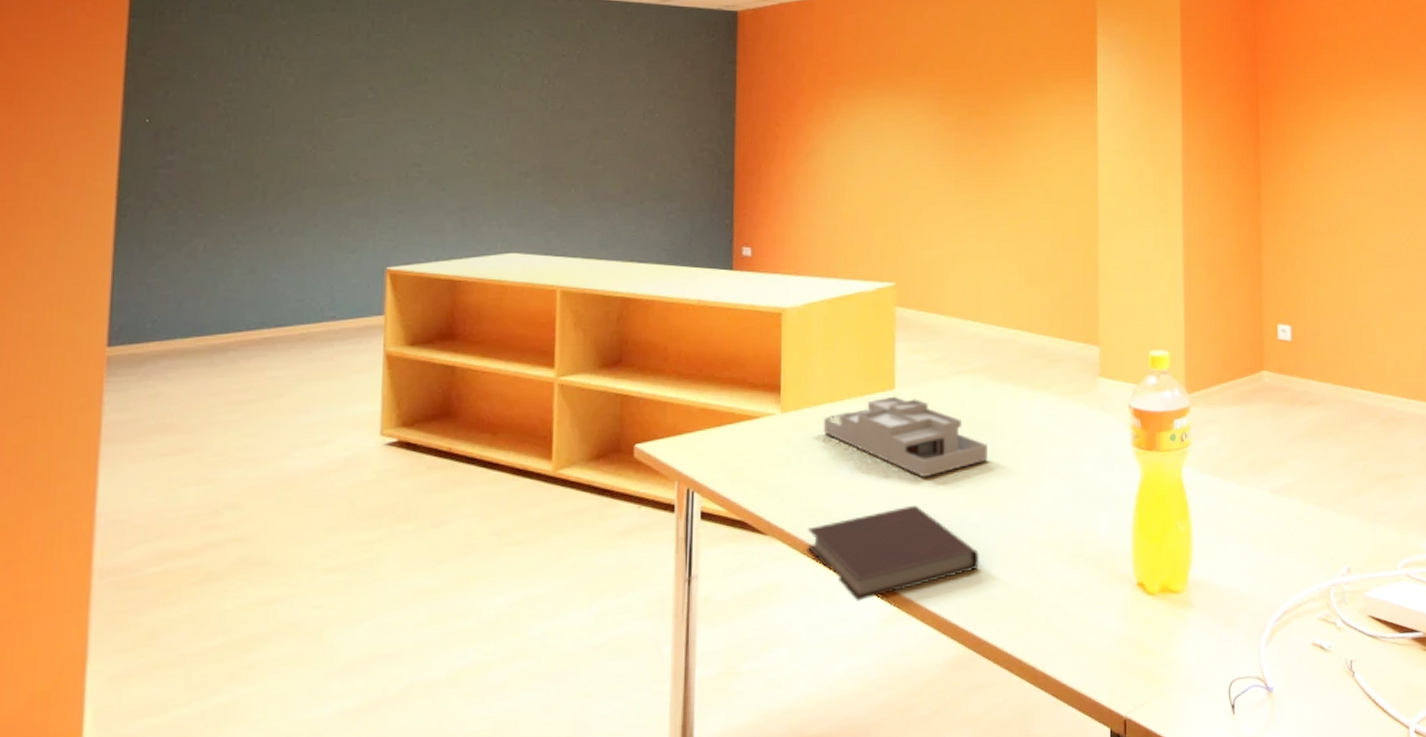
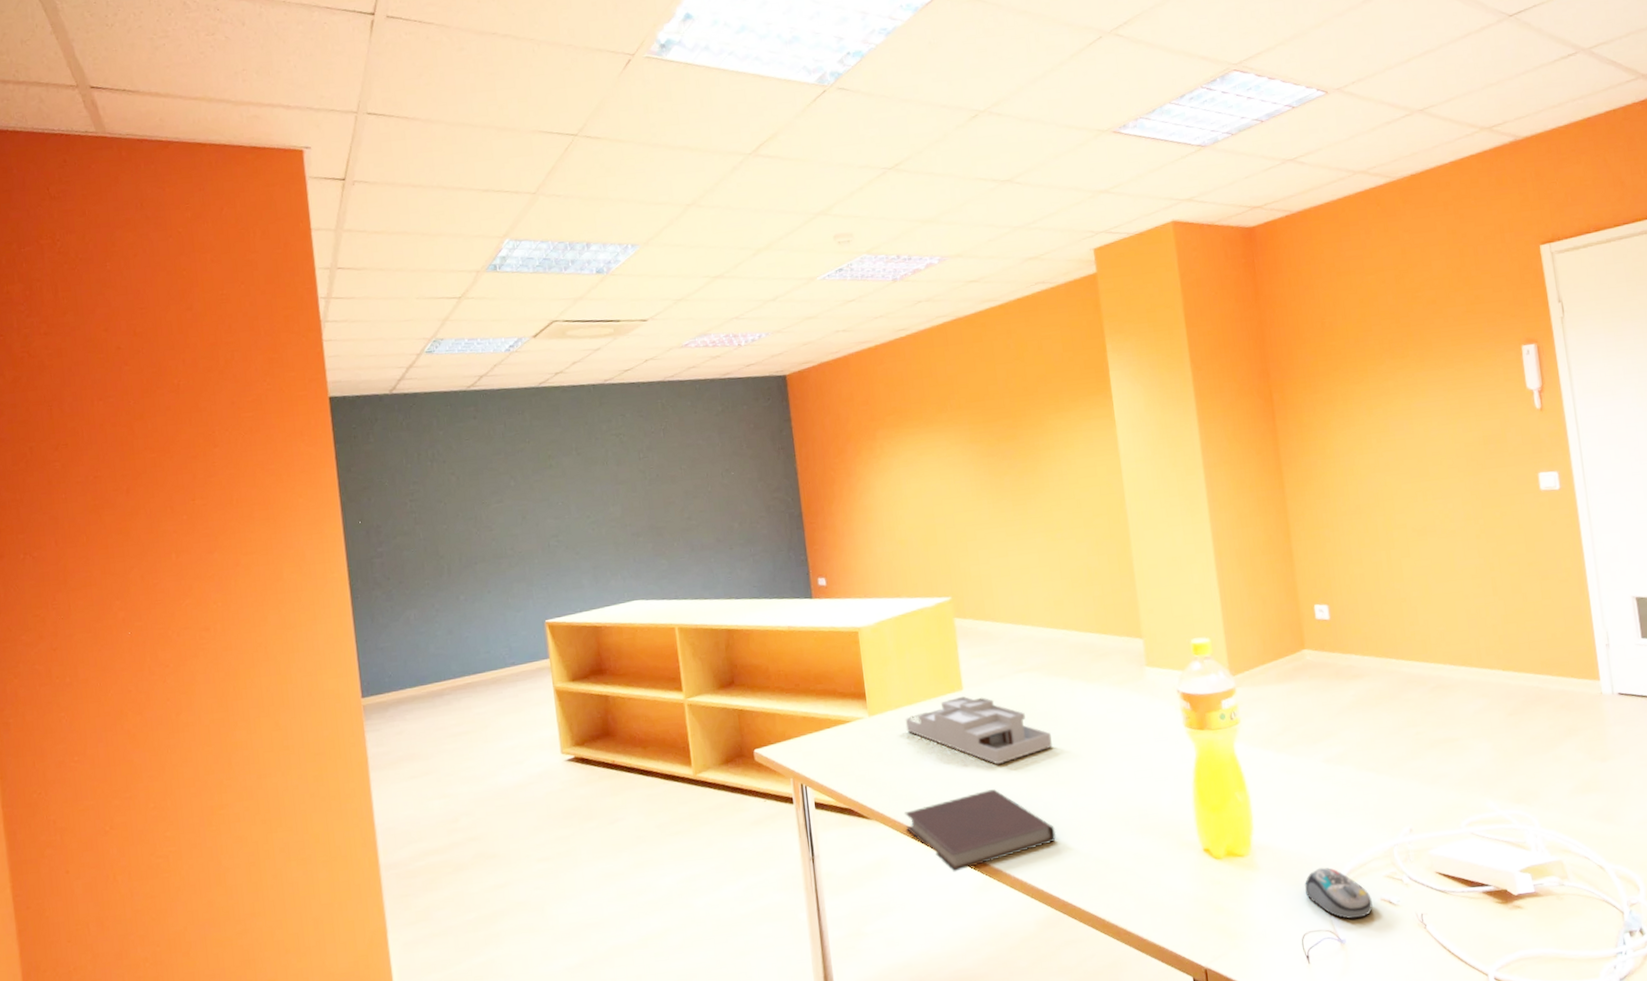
computer mouse: none [1237,607,1304,666] -> present [1304,867,1373,920]

